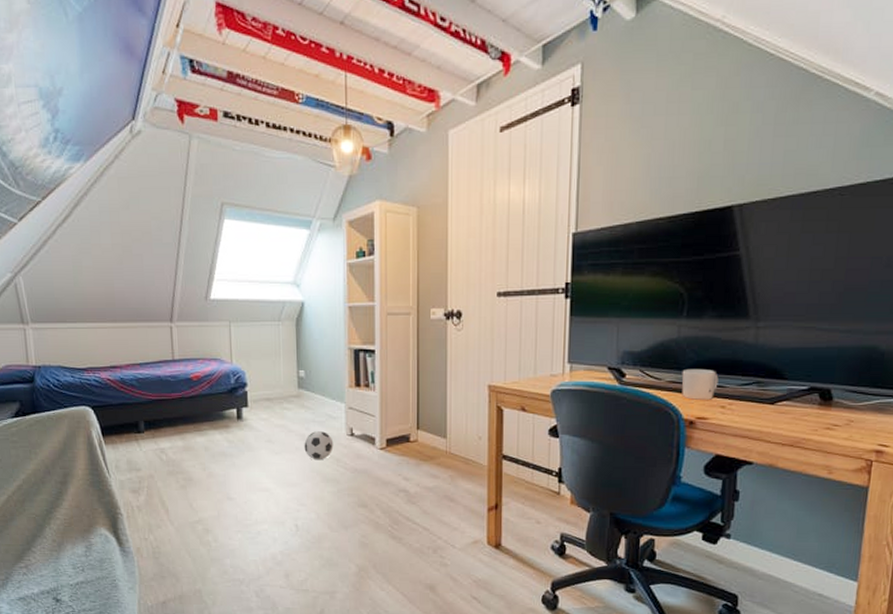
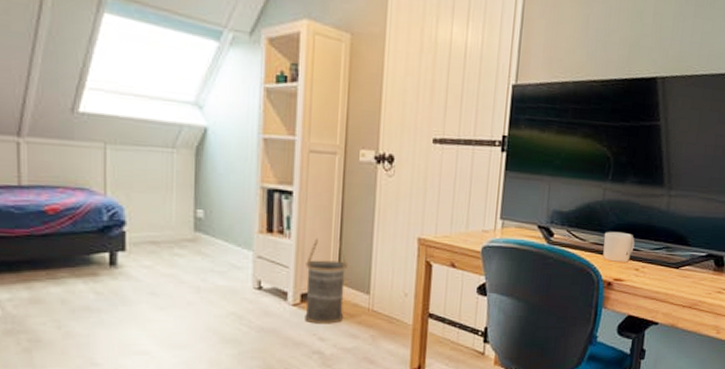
soccer ball: present [304,431,334,461] -> none [198,283,237,318]
basket: none [389,389,425,465] -> present [305,238,347,324]

